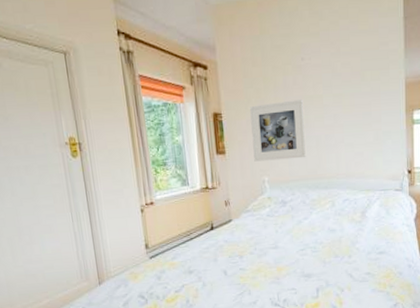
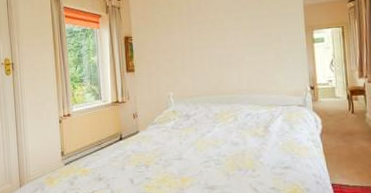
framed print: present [250,99,307,162] -> none [157,23,209,79]

